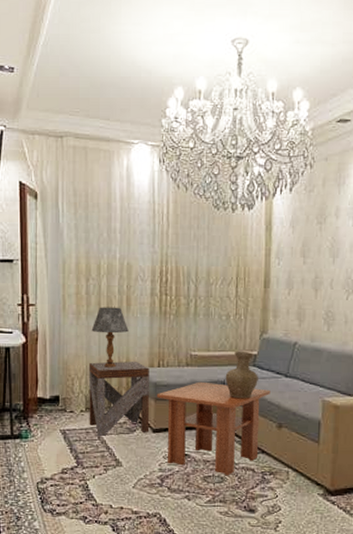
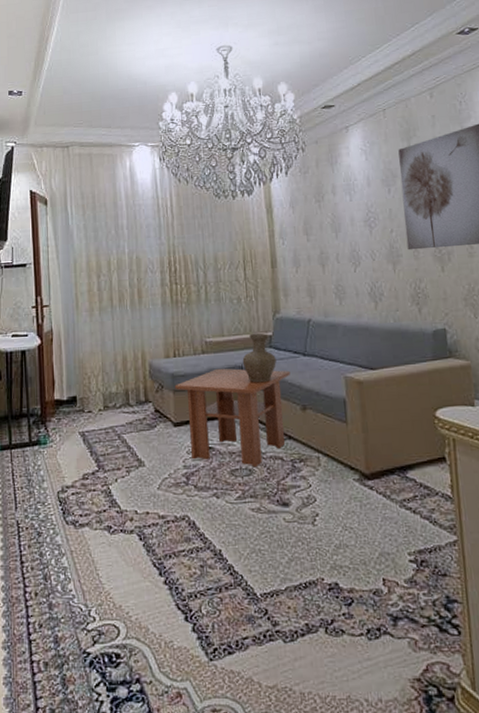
side table: present [88,361,149,436] -> none [104,353,169,435]
table lamp: present [91,307,129,368] -> none [105,300,142,362]

